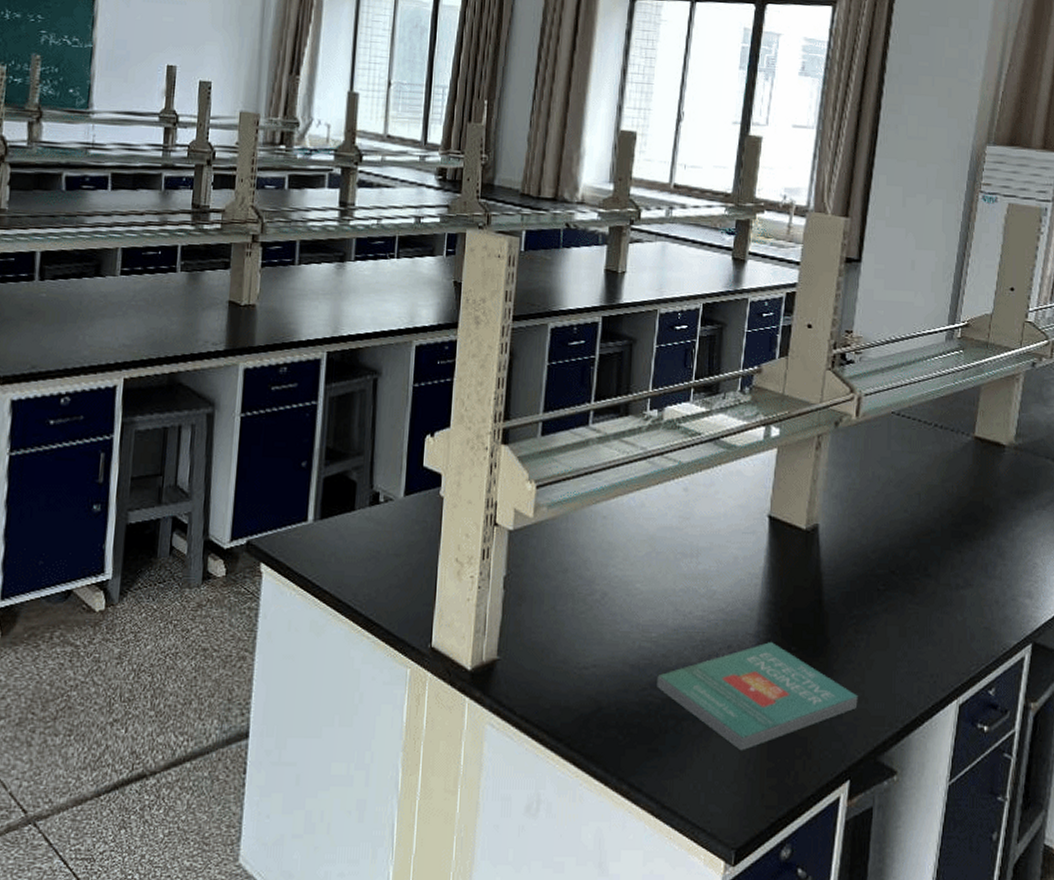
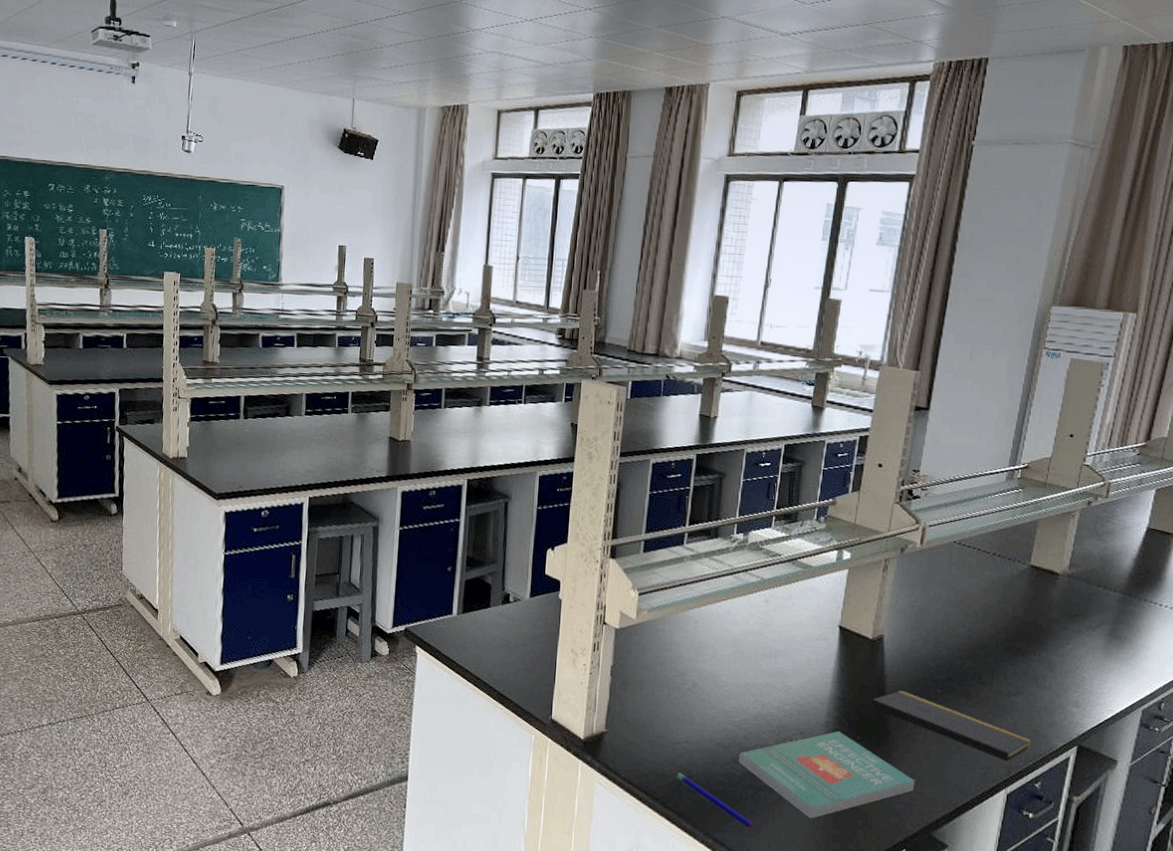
pen: none [583,705,676,769] -> present [676,772,754,829]
notepad: none [806,588,984,688] -> present [870,690,1033,780]

